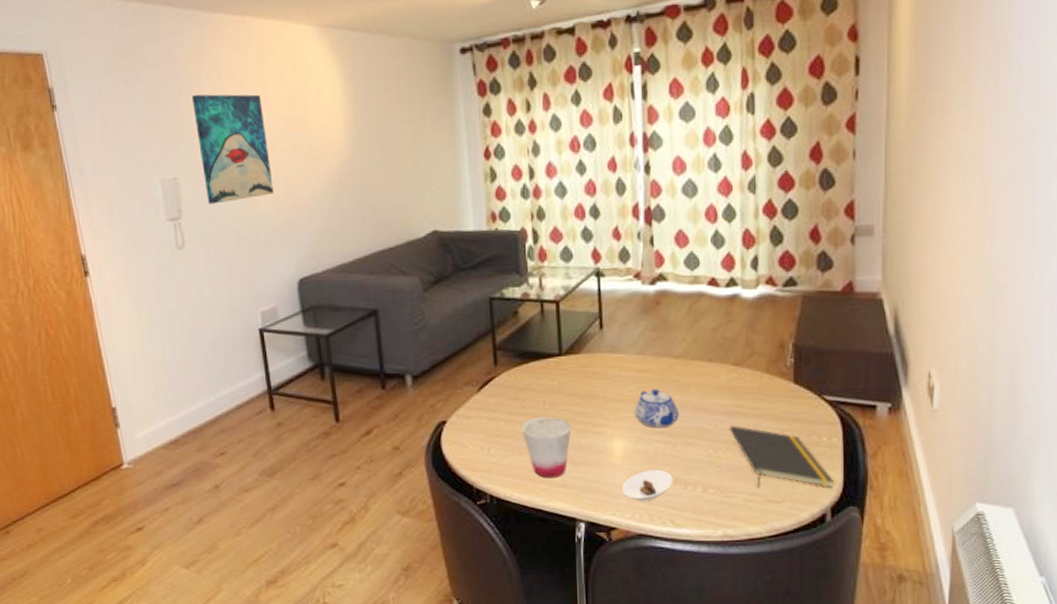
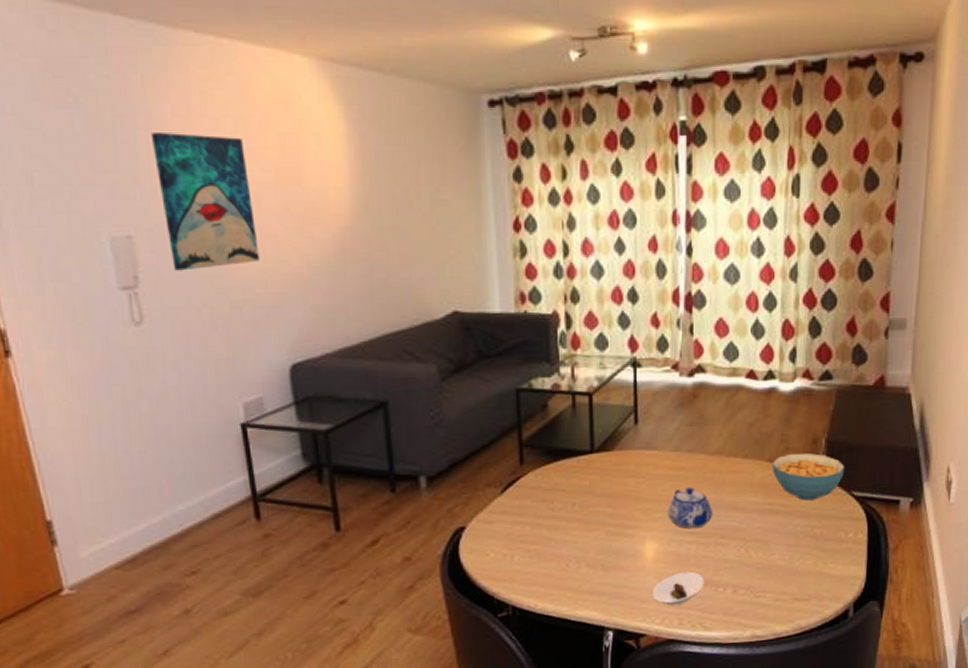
cup: present [522,416,572,479] -> none [549,519,602,586]
notepad: present [729,425,834,488] -> none [761,523,857,586]
cereal bowl: none [738,357,815,404] -> present [772,452,845,501]

